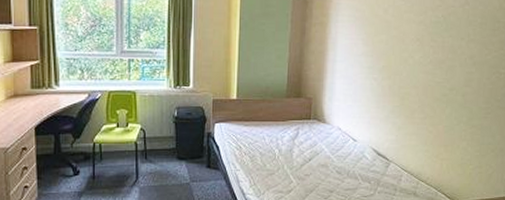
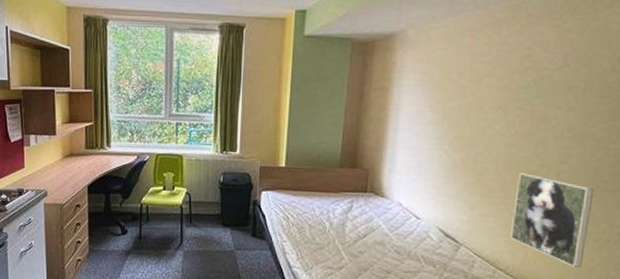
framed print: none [429,96,491,174] -> present [511,173,595,267]

